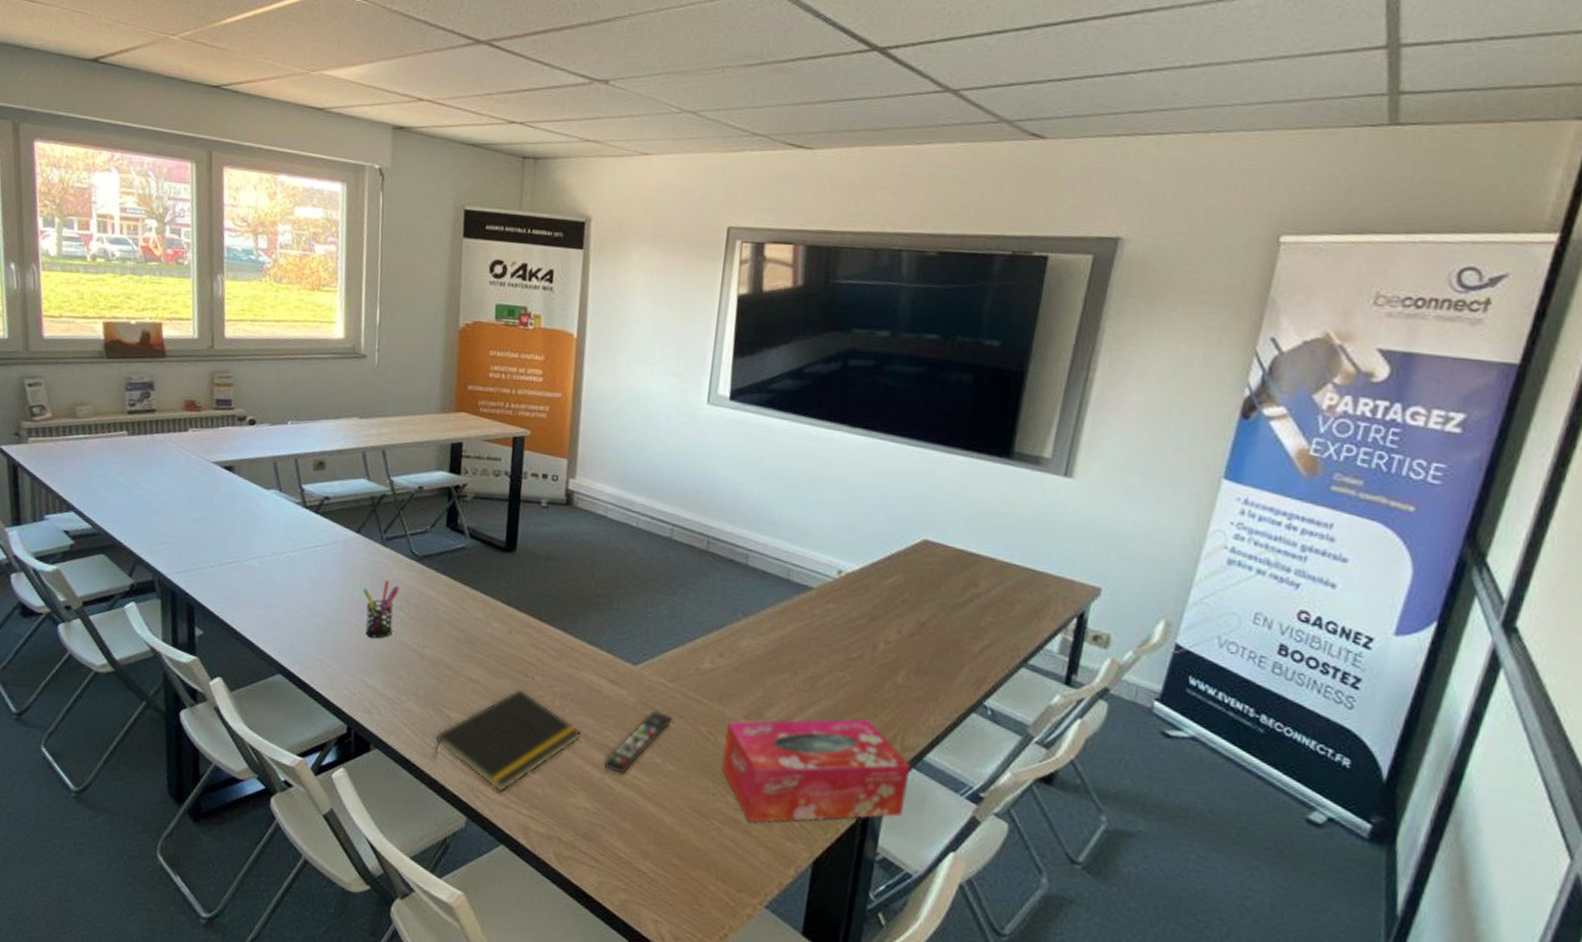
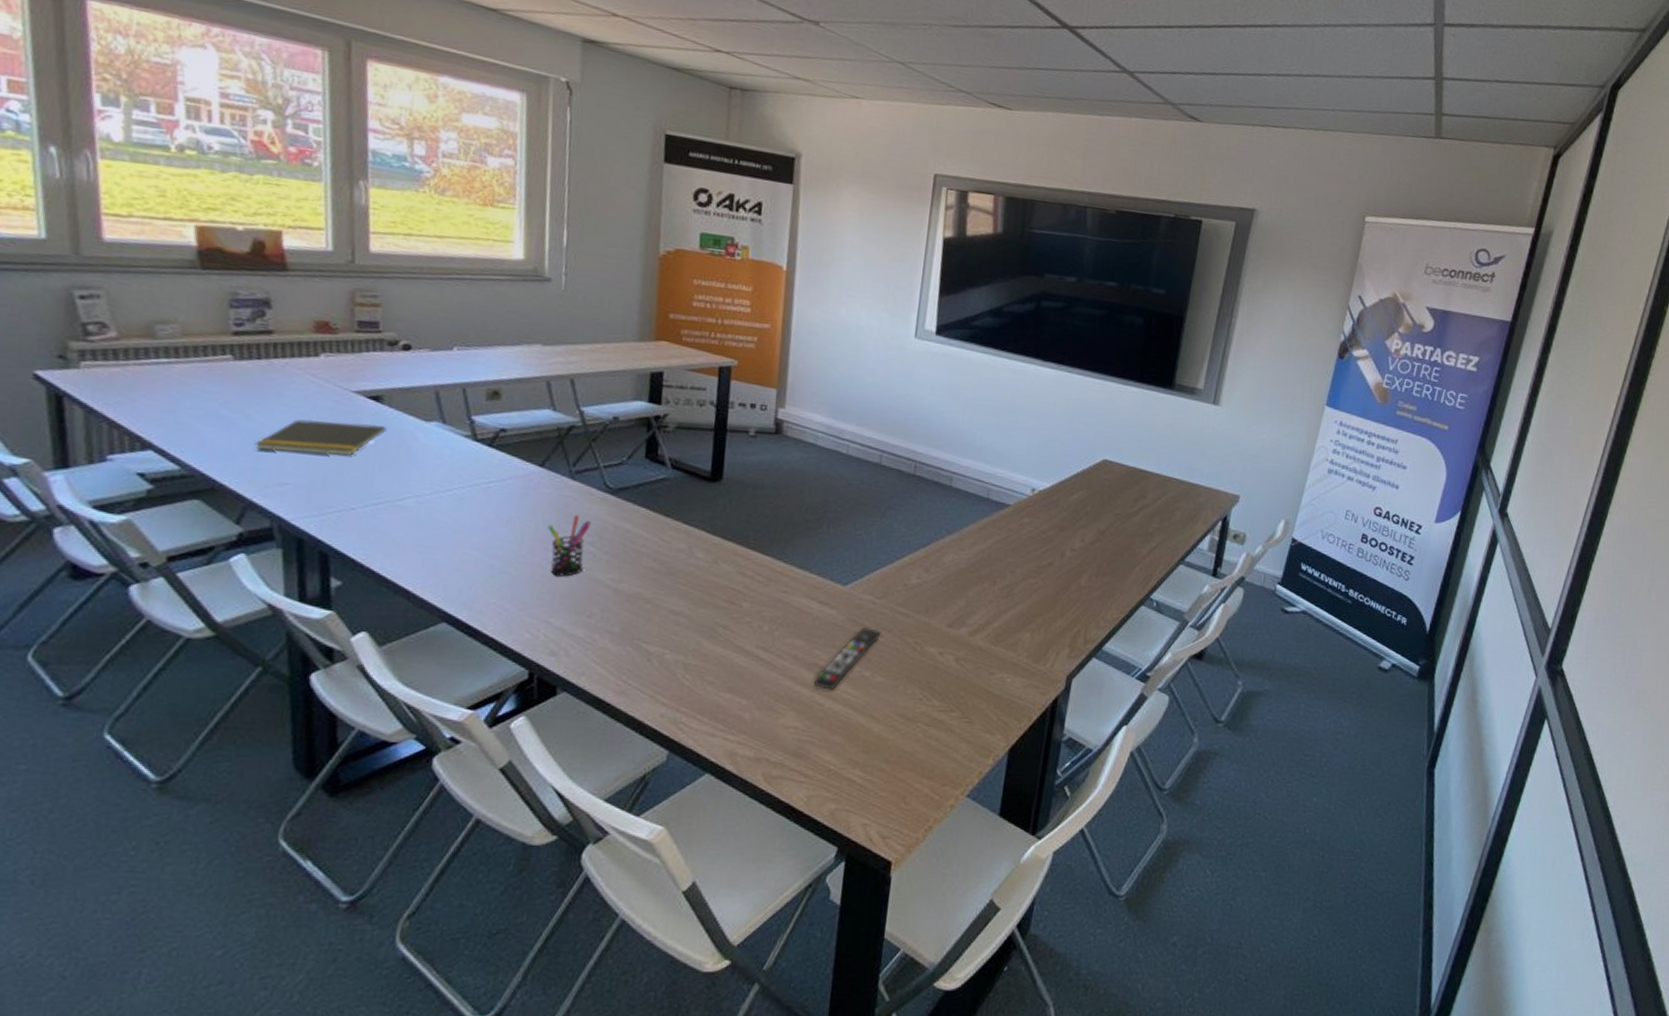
notepad: none [142,486,237,519] -> present [254,419,387,456]
notepad: present [433,688,582,793] -> none [630,616,791,722]
tissue box: present [721,718,911,824] -> none [927,618,1092,722]

